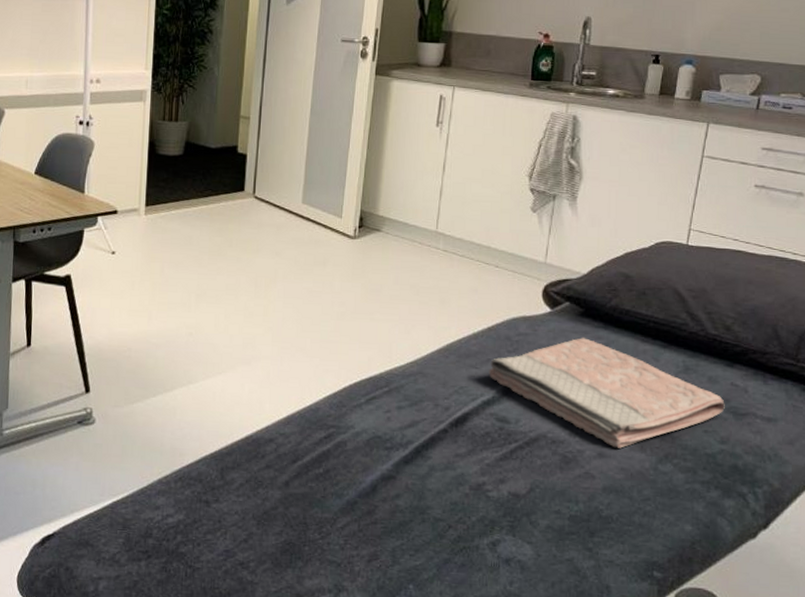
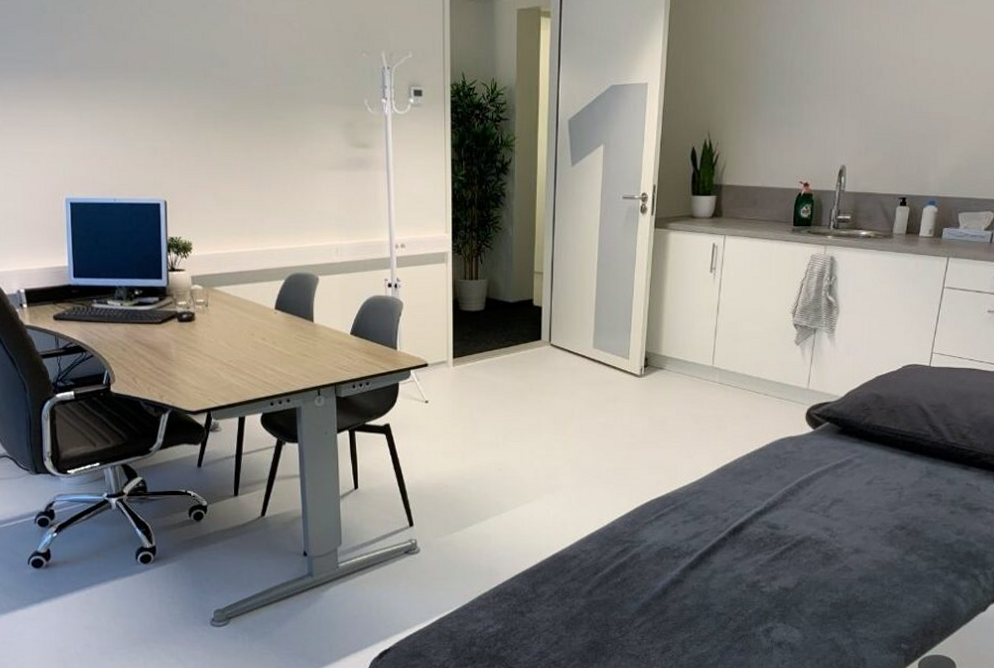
towel: present [489,338,725,448] -> none [761,452,961,544]

